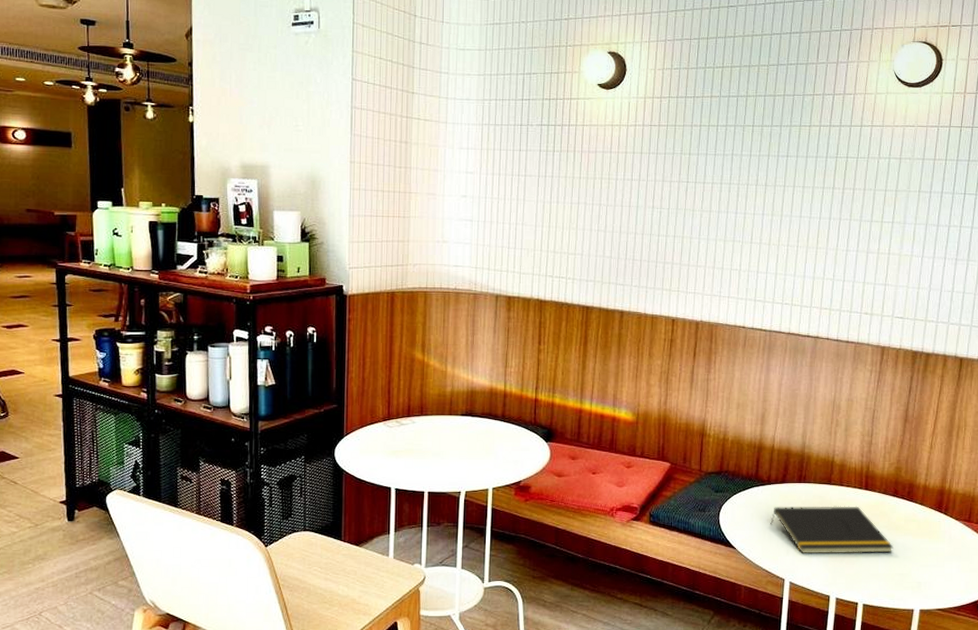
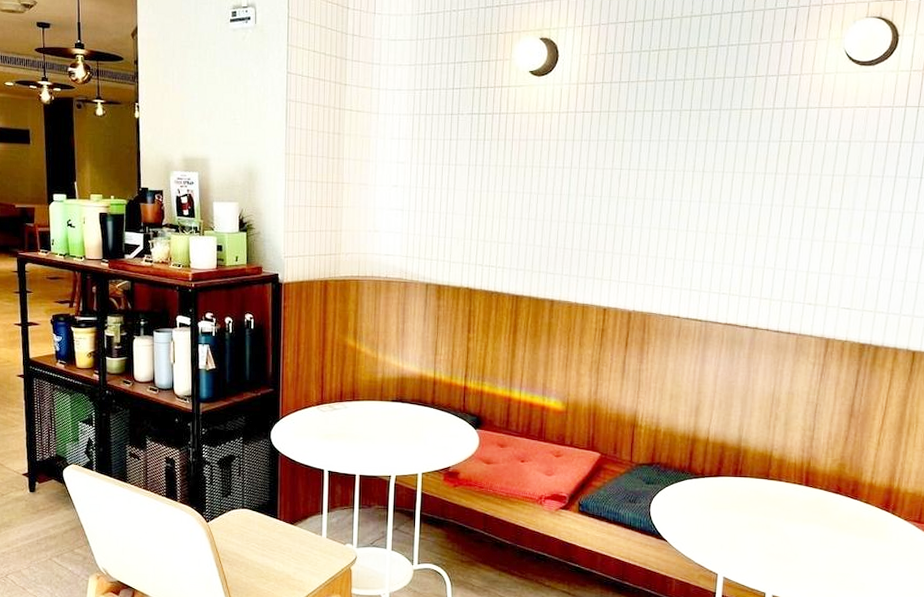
notepad: present [770,506,893,554] -> none [704,500,835,552]

